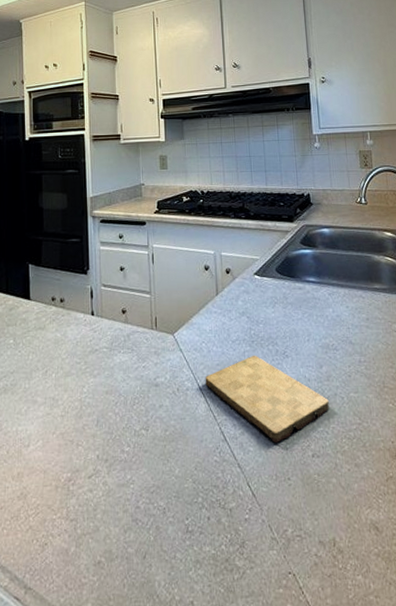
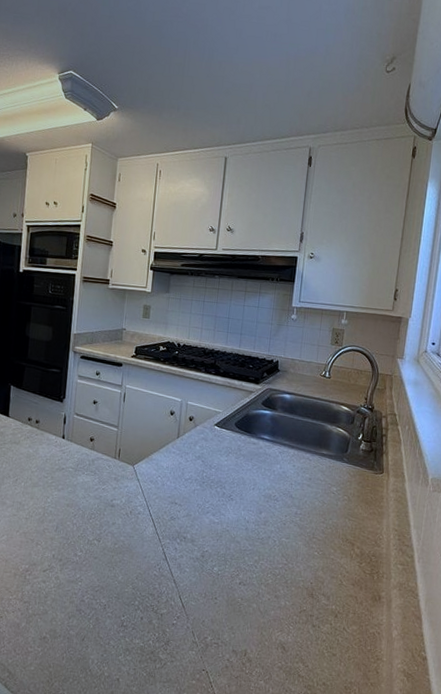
cutting board: present [205,355,329,443] -> none [155,493,262,568]

